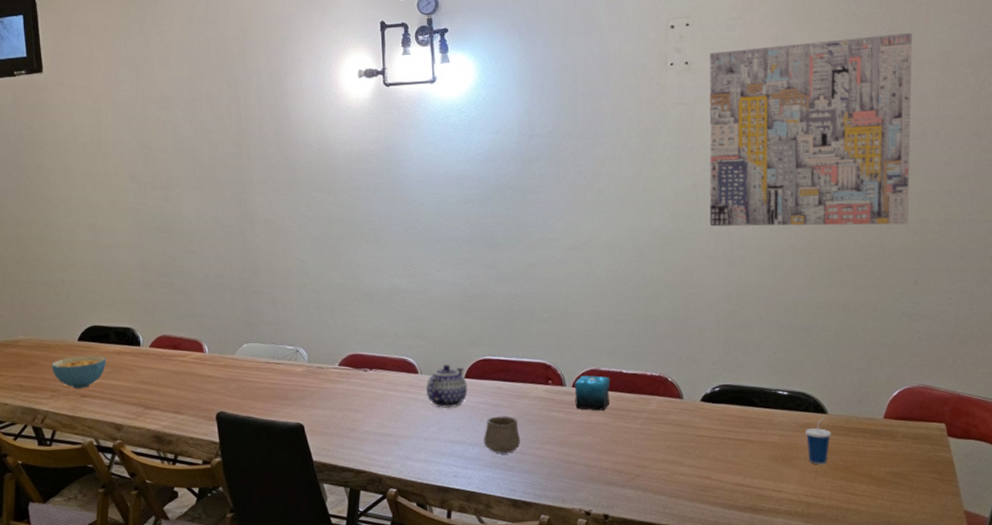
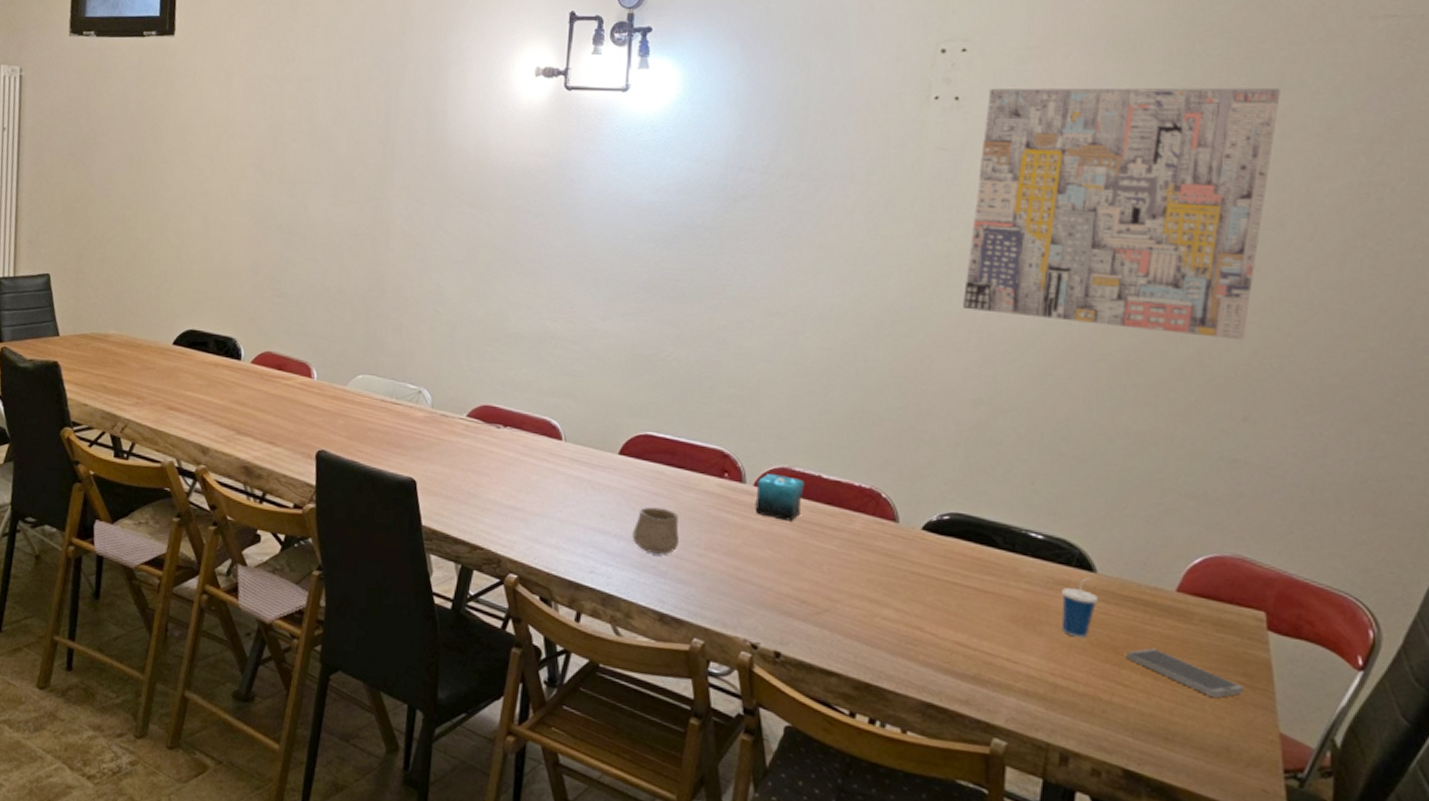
cereal bowl: present [51,355,107,389] -> none [140,361,202,400]
teapot: present [426,364,468,408] -> none [569,433,621,488]
smartphone: none [855,463,937,493] -> present [1126,648,1244,699]

